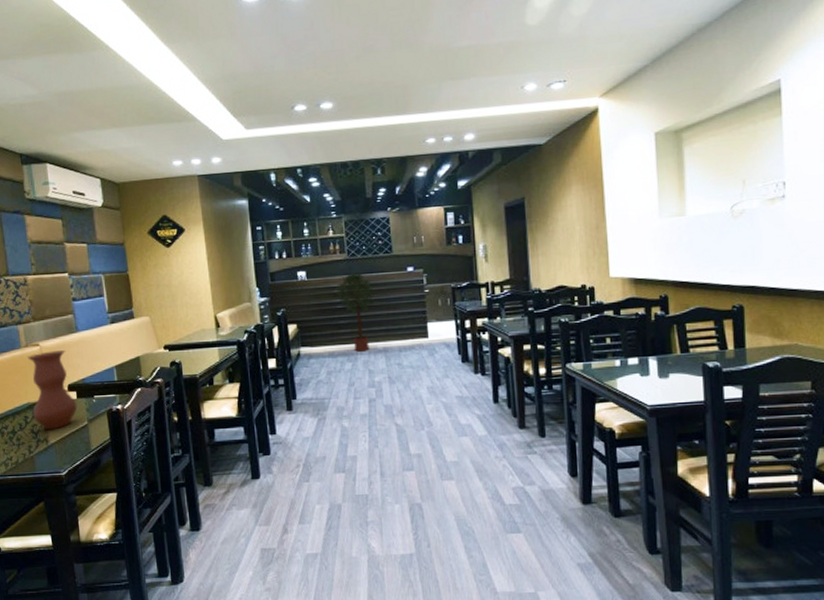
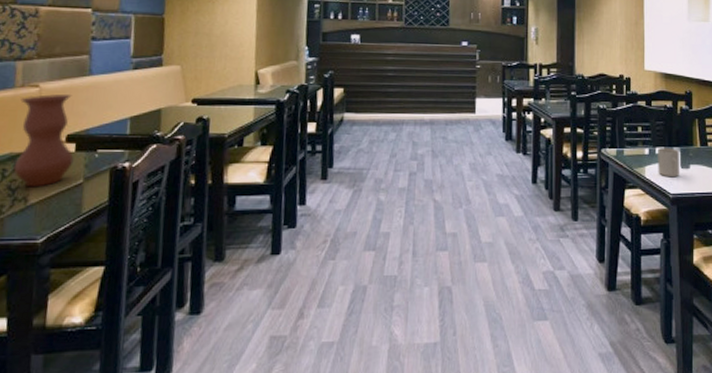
potted tree: present [335,273,376,352] -> none [388,42,428,122]
cup: none [630,357,658,389] -> present [658,147,680,178]

